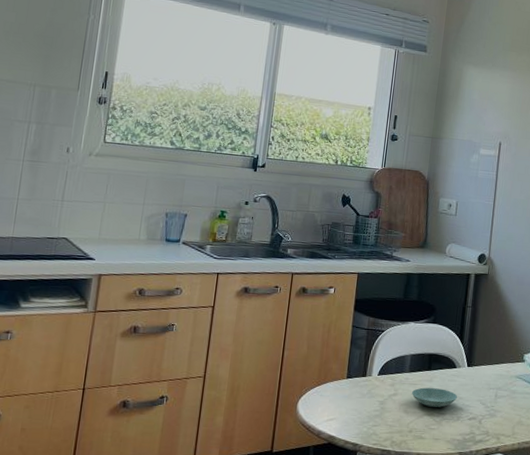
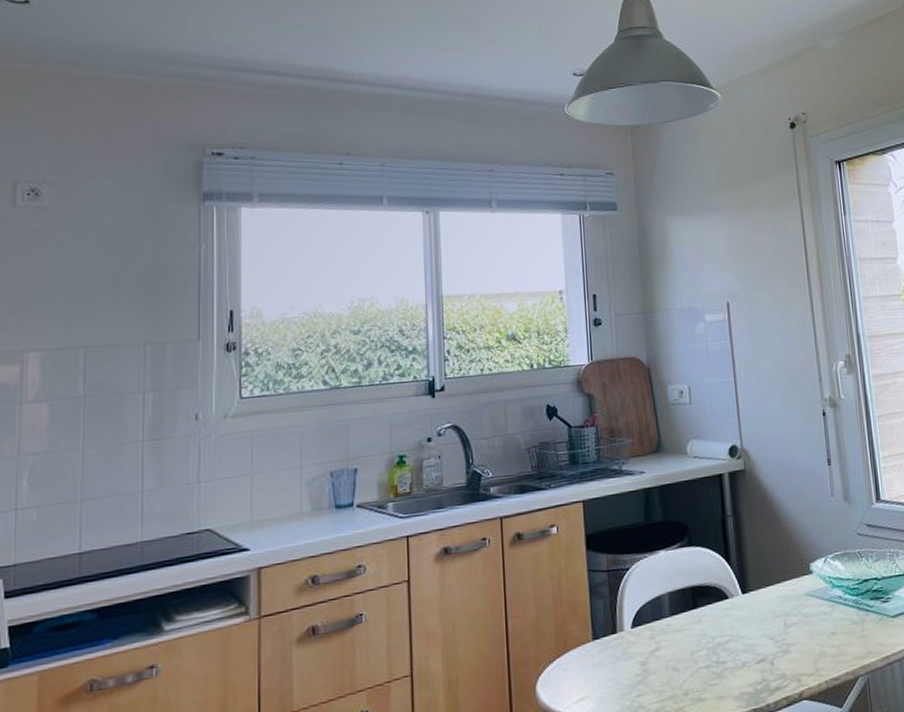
saucer: present [411,387,458,408] -> none [677,629,738,657]

